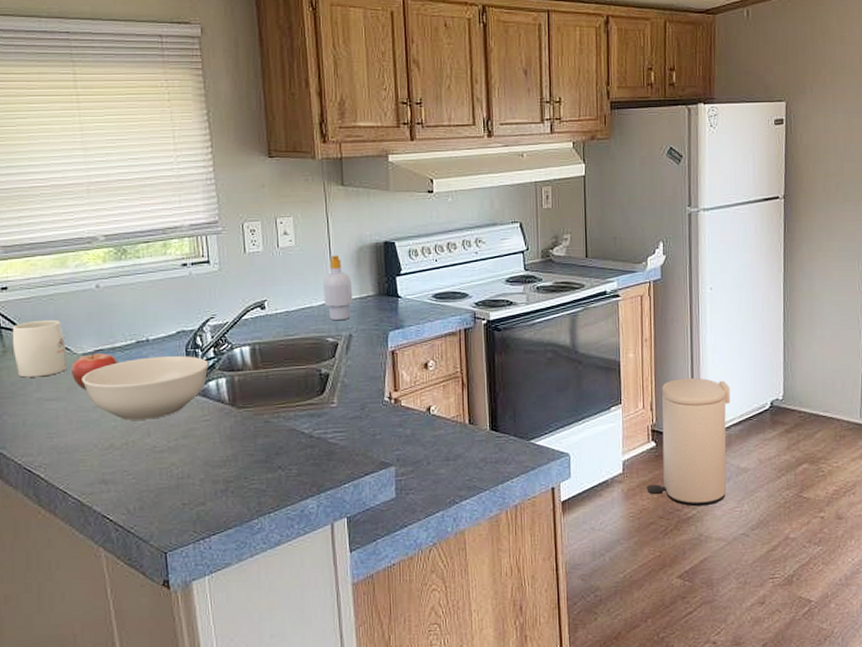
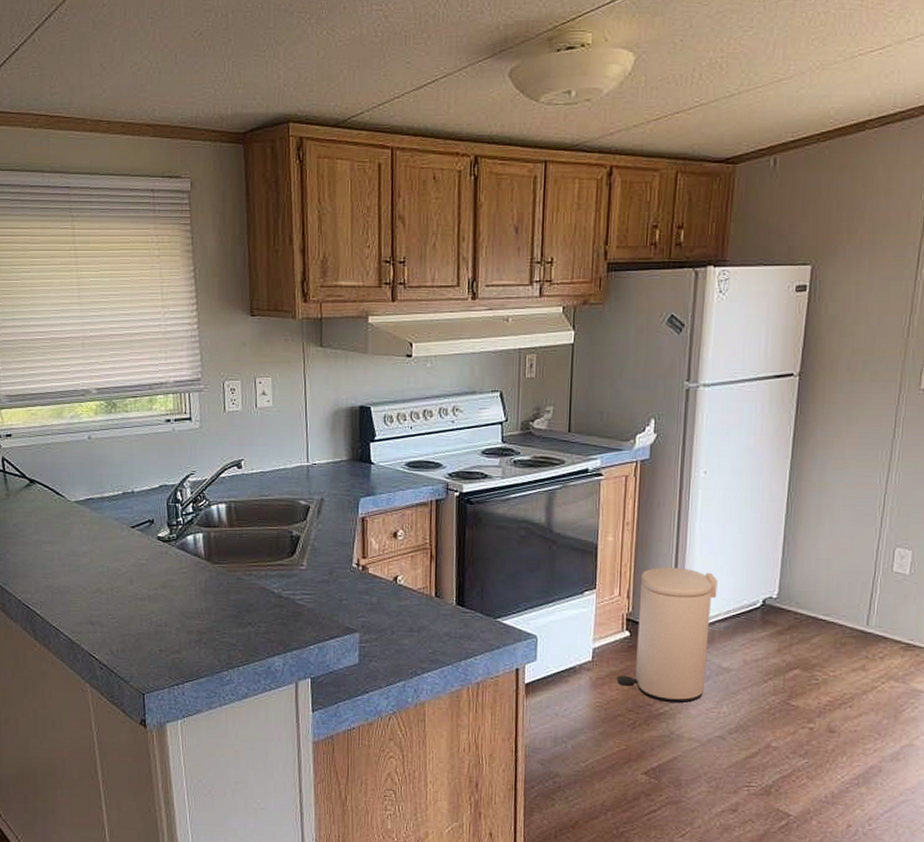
mug: present [12,319,67,378] -> none [15,467,62,521]
fruit: present [72,350,119,390] -> none [65,498,107,536]
bowl: present [82,355,209,420] -> none [74,508,188,568]
soap bottle: present [323,255,353,321] -> none [298,418,326,484]

